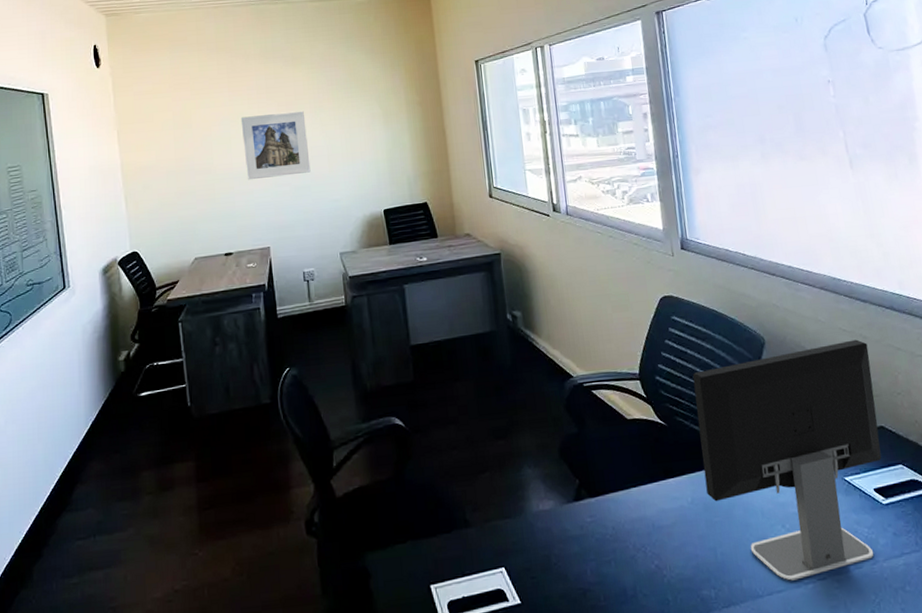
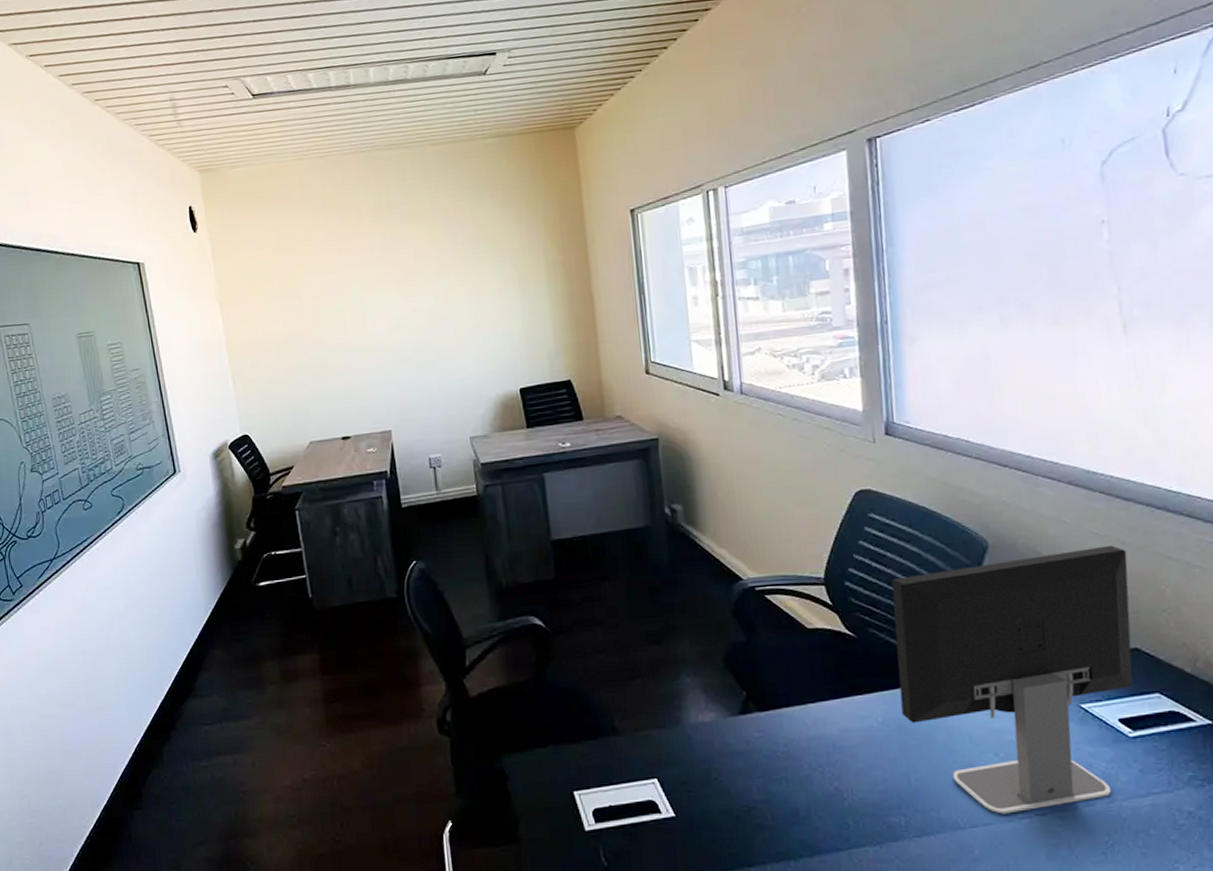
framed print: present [240,110,311,180] -> none [354,275,435,356]

